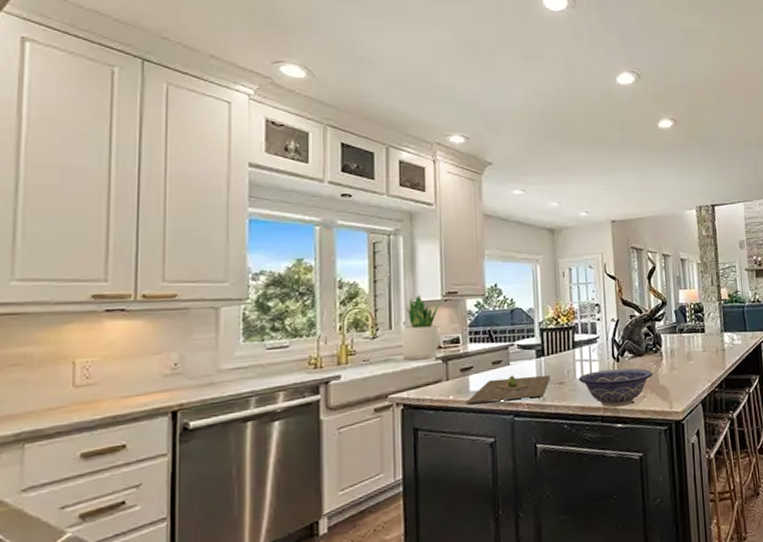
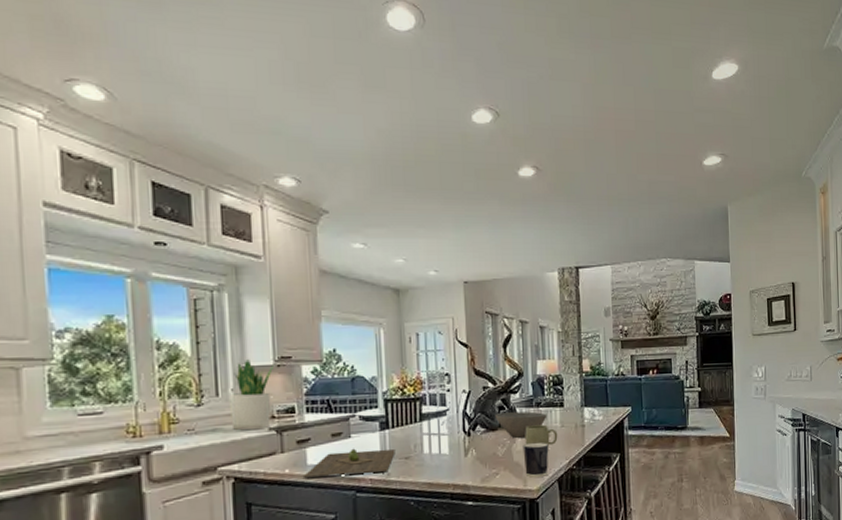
decorative bowl: present [578,368,652,408] -> none [426,443,506,485]
bowl: none [641,337,690,363] -> present [494,411,547,438]
mug: none [668,366,692,400] -> present [522,442,549,478]
mug: none [669,349,700,374] -> present [525,424,558,451]

